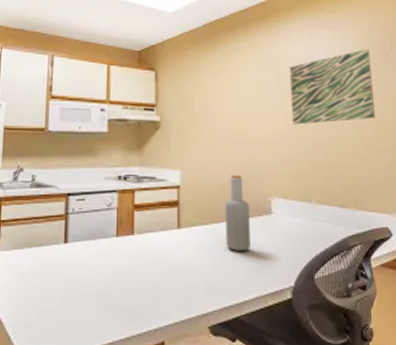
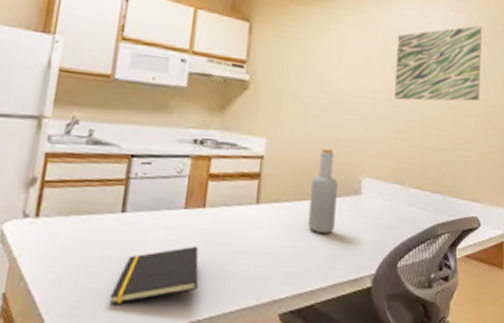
notepad: none [61,268,135,323] -> present [109,245,199,305]

